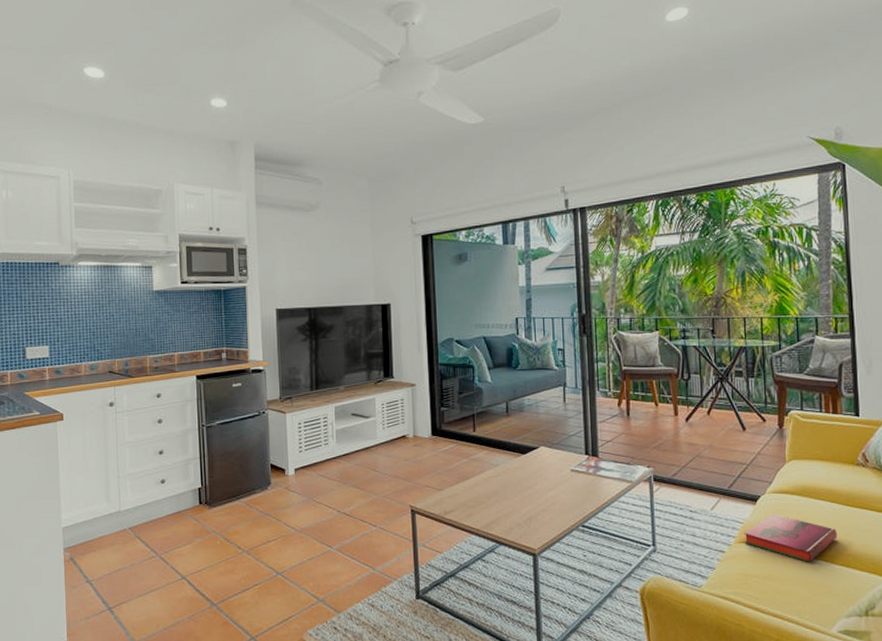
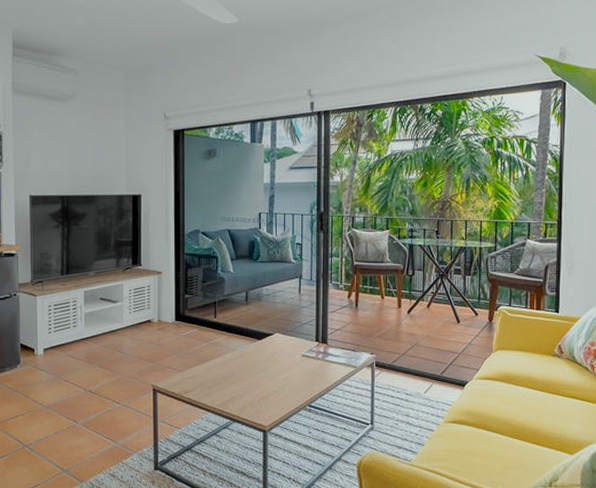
hardback book: present [744,513,838,563] -> none [451,397,532,441]

